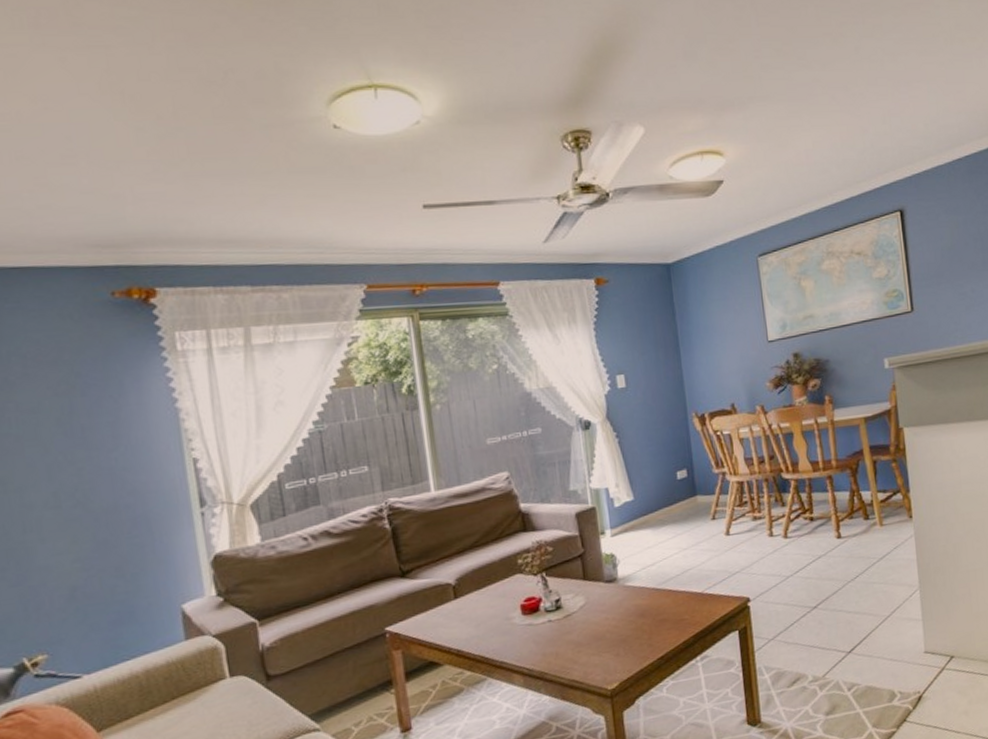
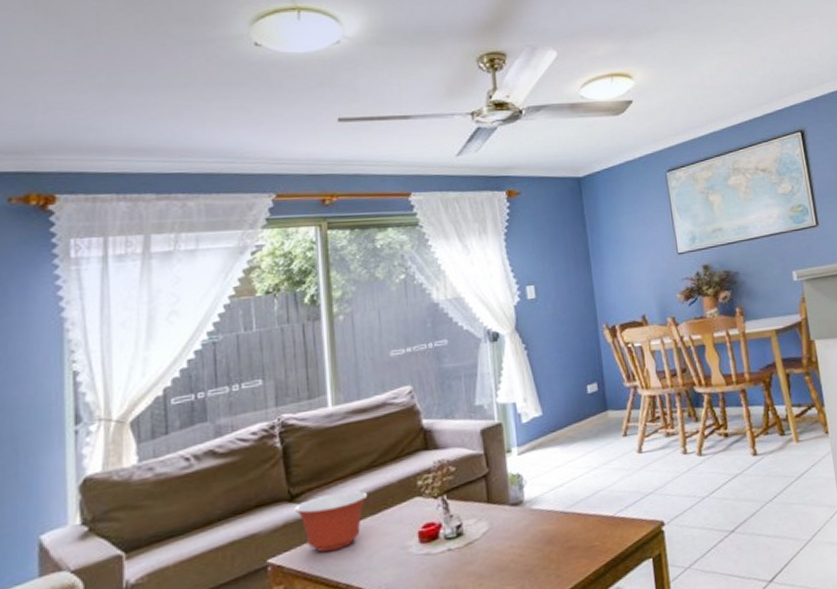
mixing bowl: none [406,568,473,622] -> present [294,491,368,553]

